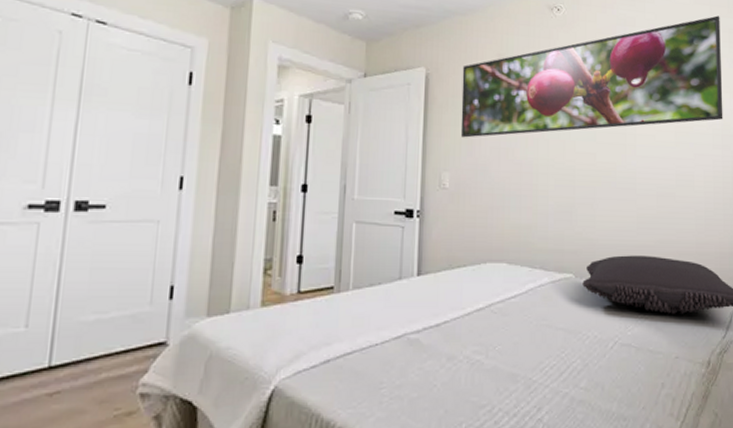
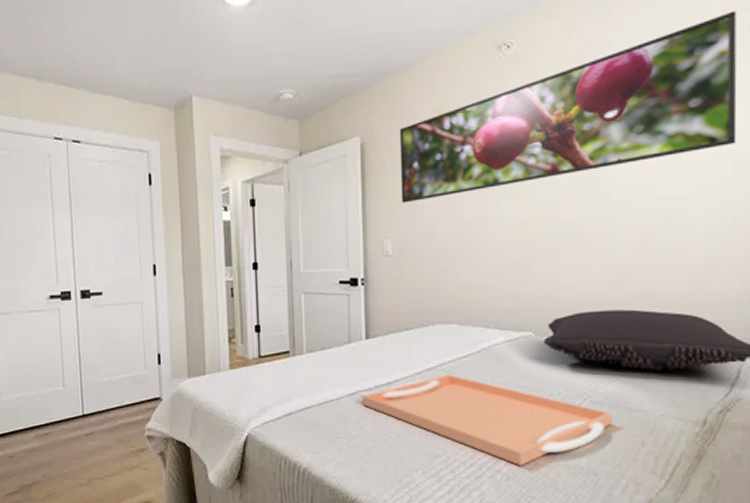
serving tray: none [408,315,638,414] -> present [361,374,612,467]

